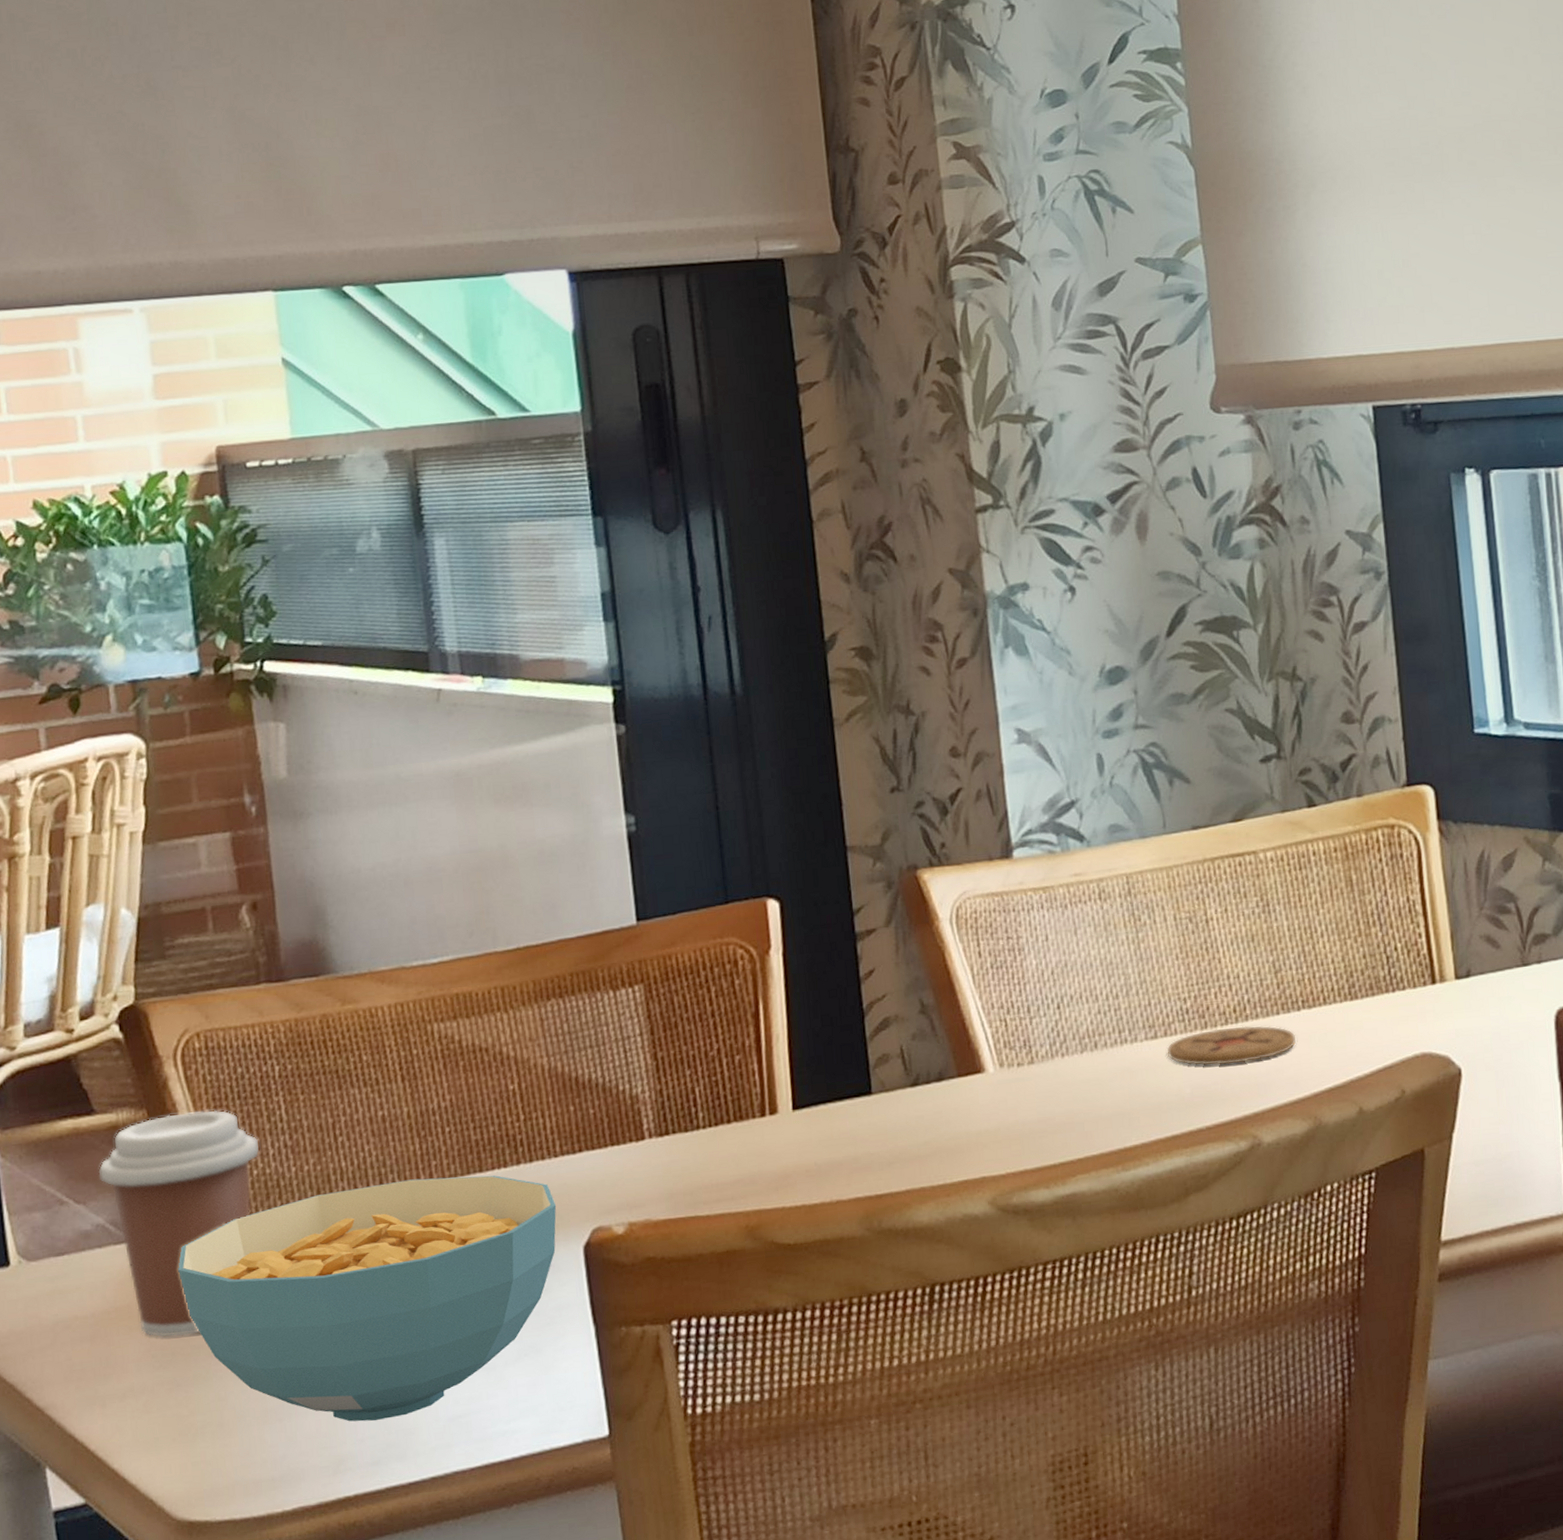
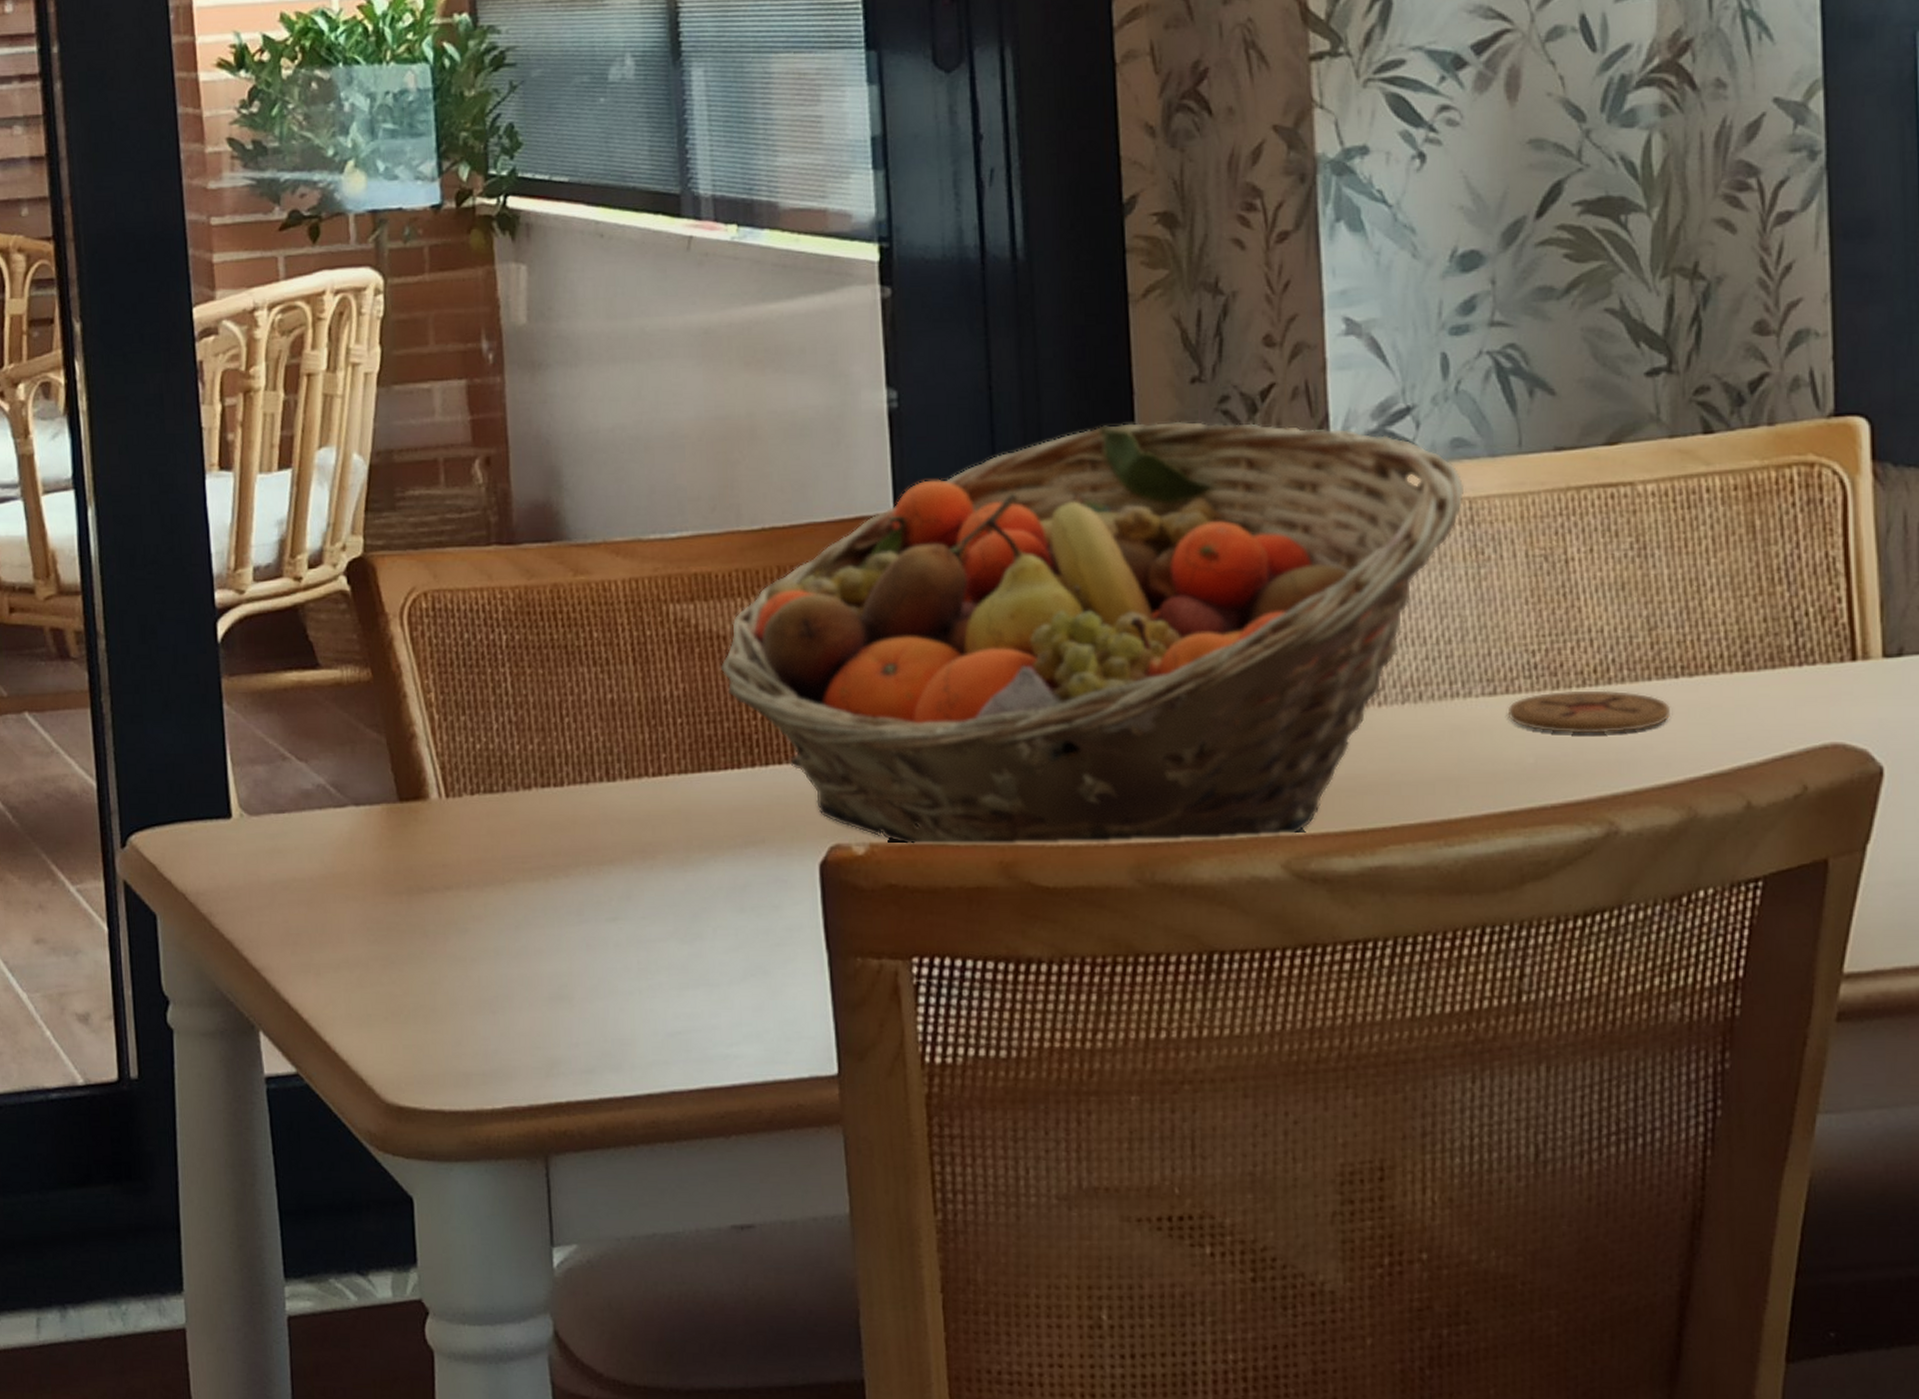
coffee cup: present [99,1110,260,1338] -> none [322,676,484,911]
cereal bowl: present [178,1175,557,1422] -> none [396,771,792,1025]
fruit basket: none [483,823,1122,1221] -> present [720,422,1465,845]

